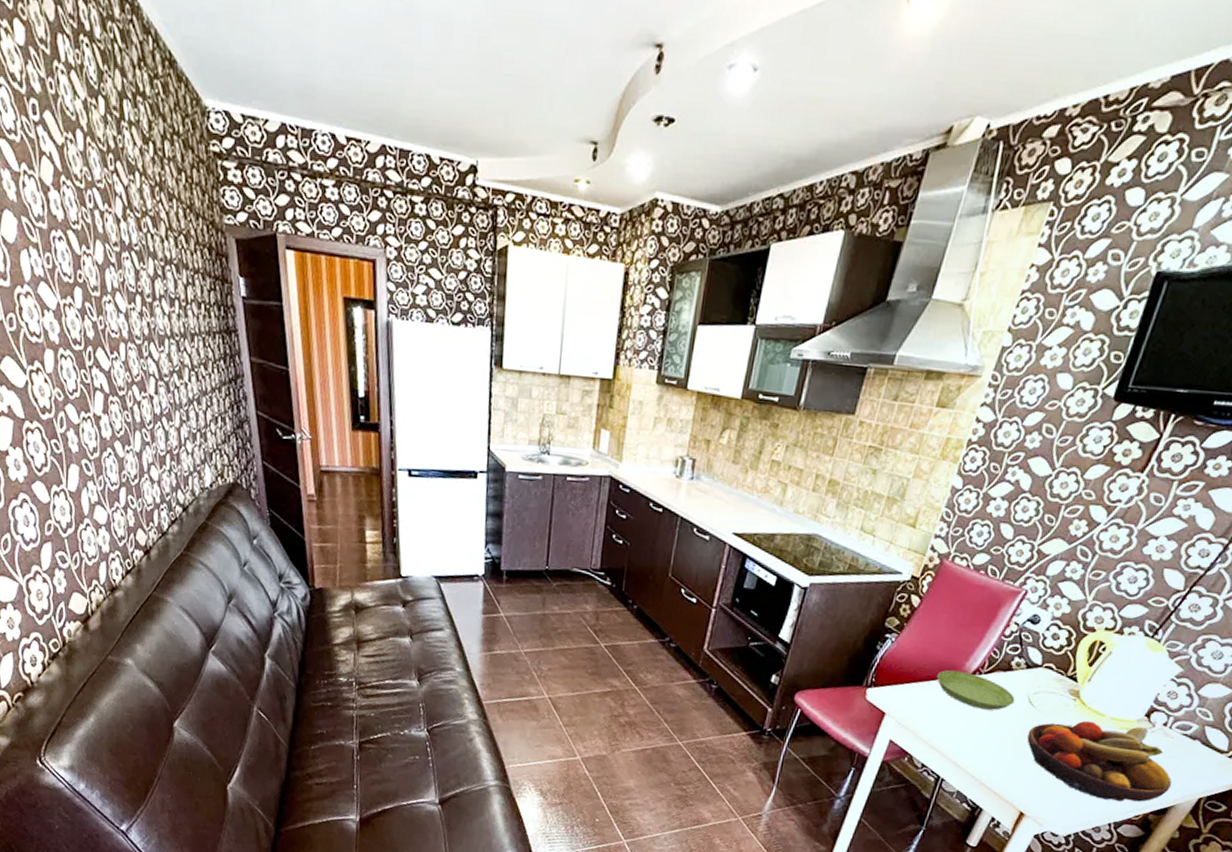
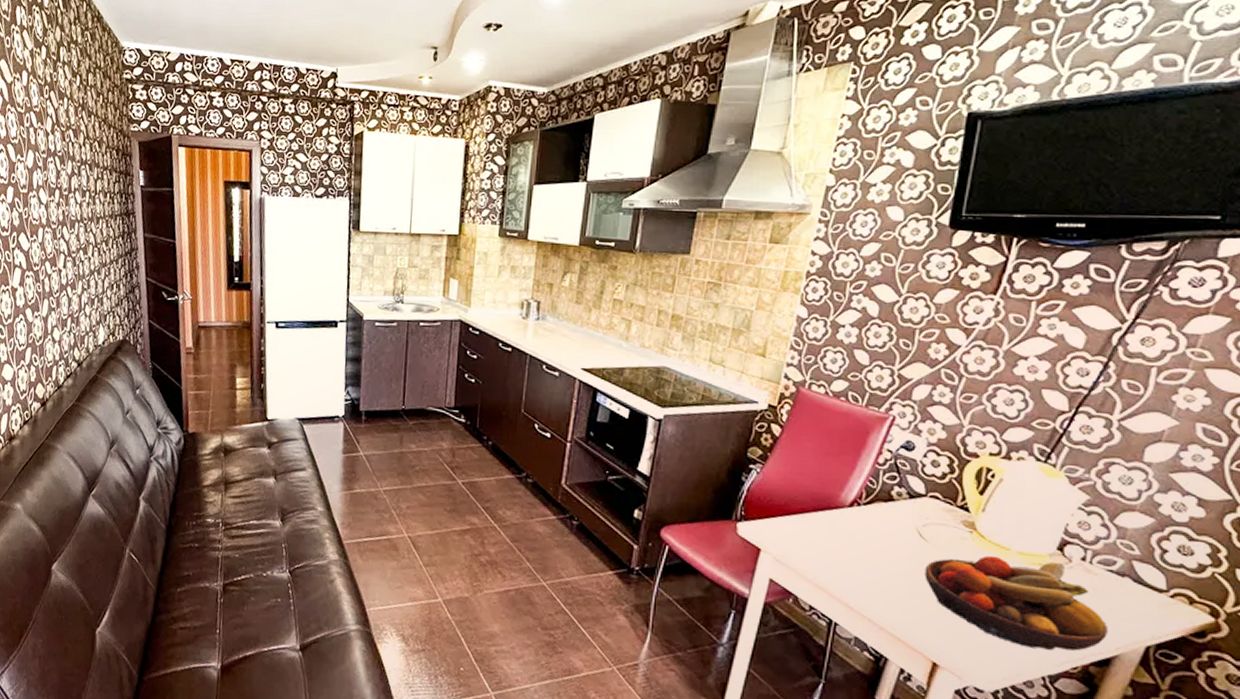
saucer: present [937,670,1015,710] -> none [812,502,903,545]

